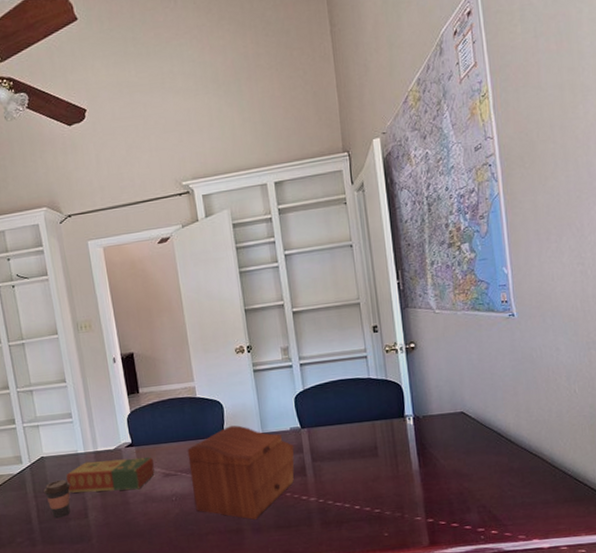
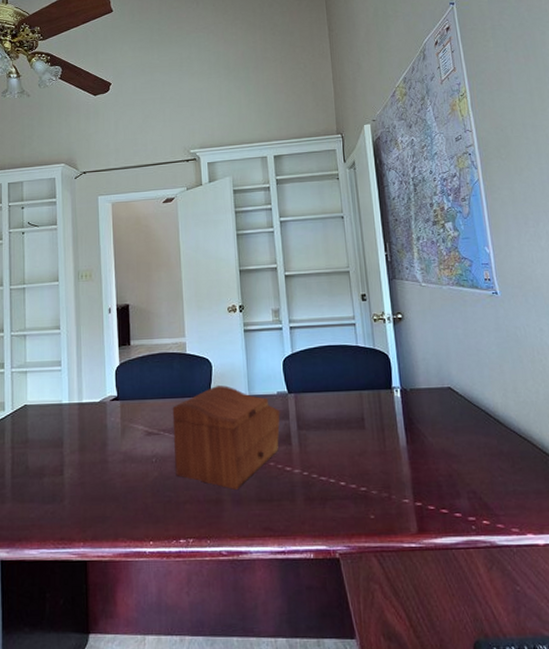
coffee cup: present [43,479,71,519] -> none [21,430,51,474]
book: present [66,457,155,493] -> none [47,412,137,448]

